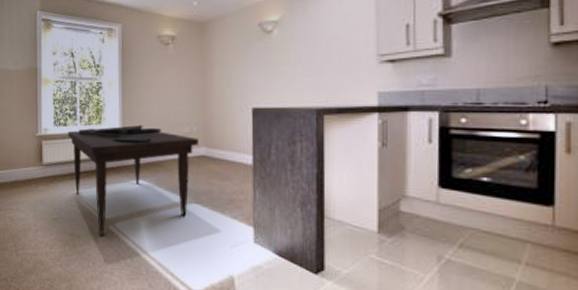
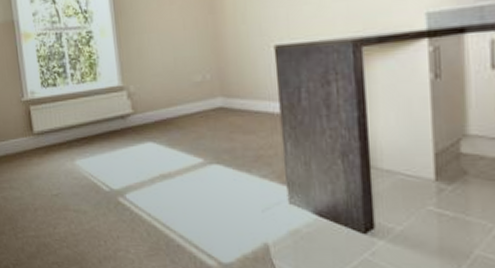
dining table: present [68,124,199,237] -> none [59,77,214,211]

